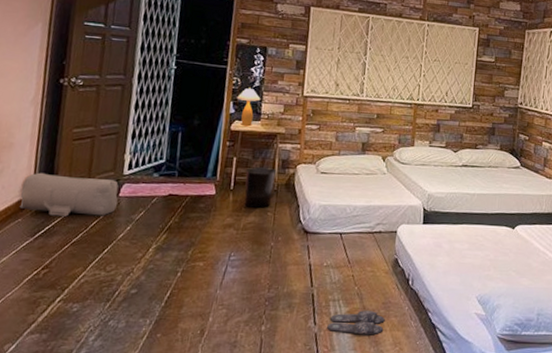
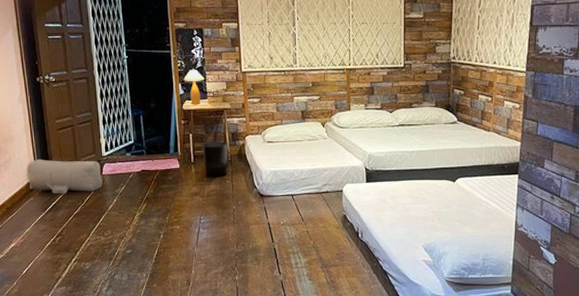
slippers: present [327,310,385,335] -> none [291,261,340,282]

